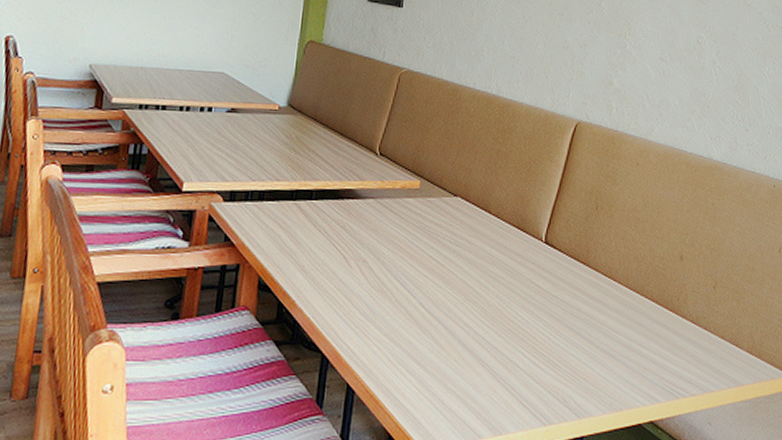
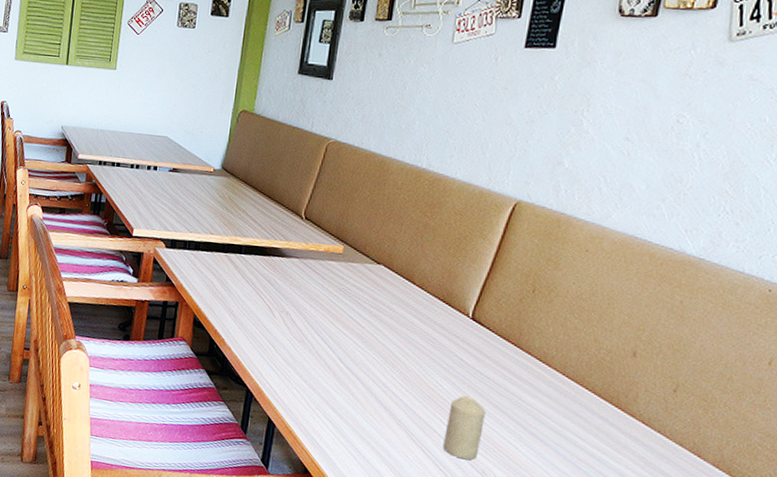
candle: none [526,322,563,391] -> present [443,395,486,460]

